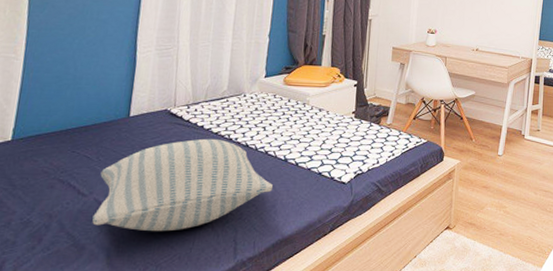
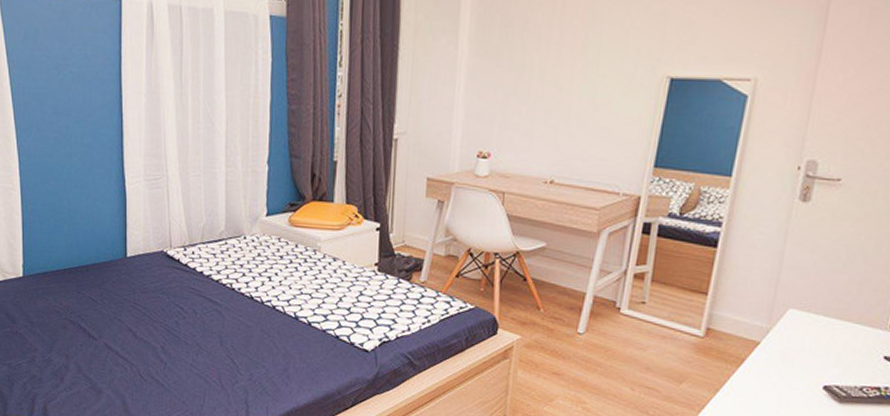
pillow: present [91,138,274,232] -> none [104,286,284,385]

